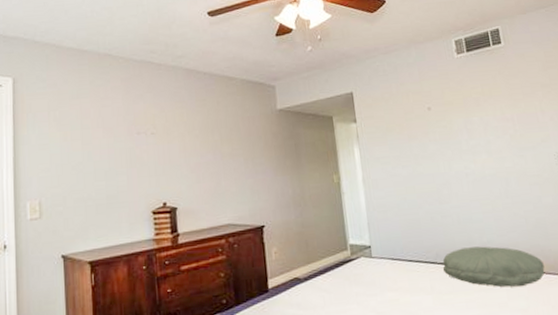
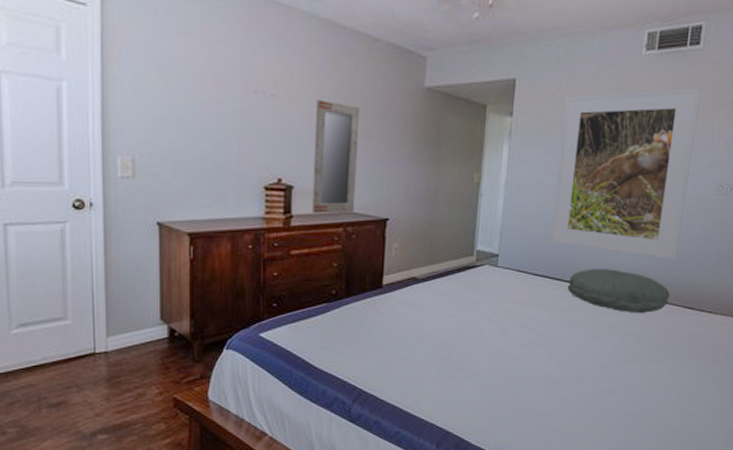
home mirror: none [189,131,233,229] -> present [312,99,360,214]
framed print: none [398,77,540,230] -> present [550,88,701,260]

